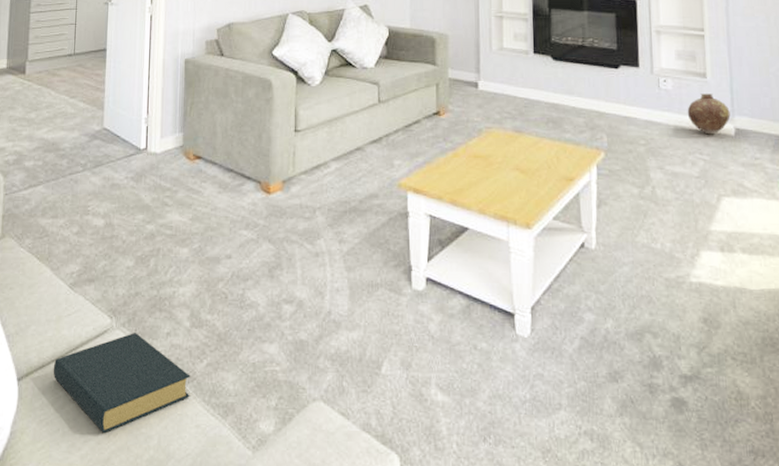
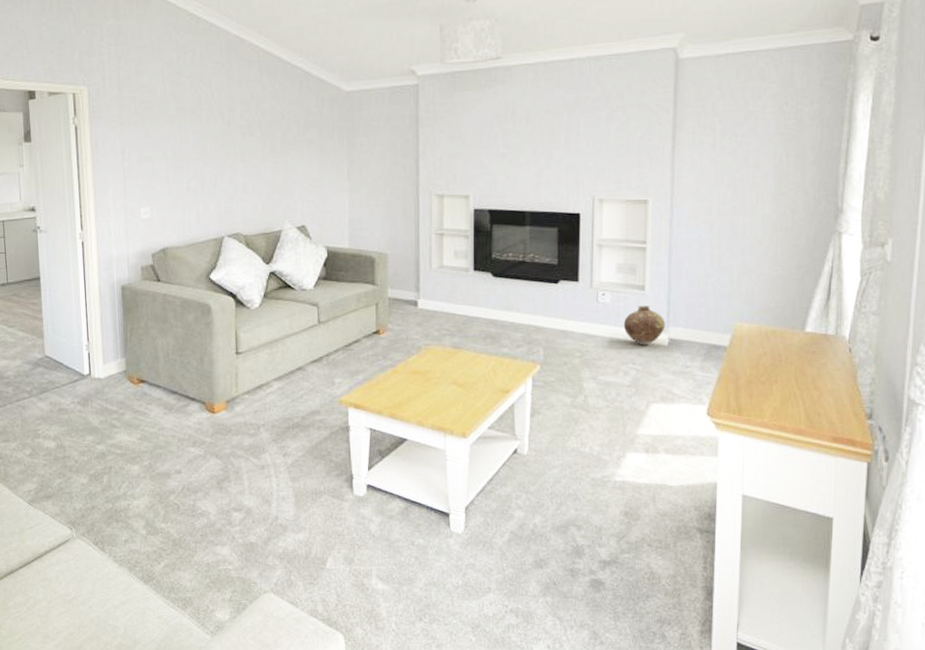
hardback book: present [53,333,190,433] -> none [21,541,151,625]

